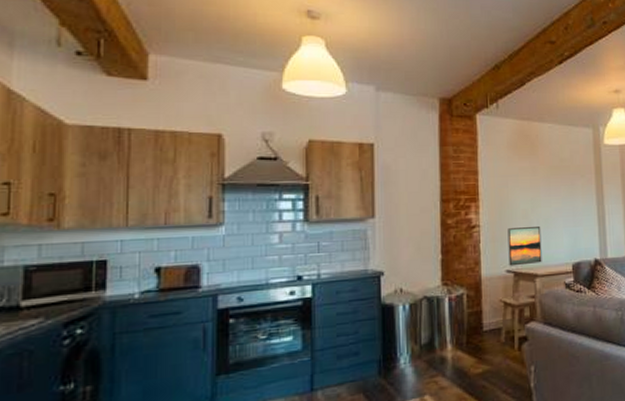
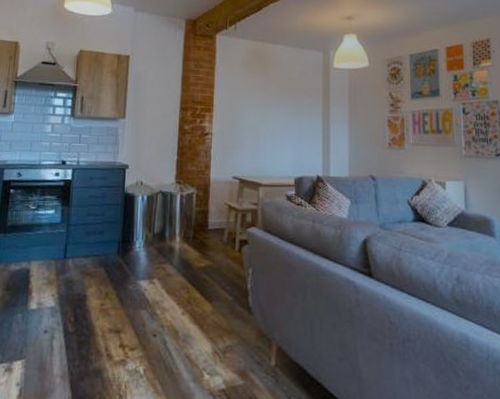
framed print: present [507,227,542,266] -> none [235,138,267,174]

